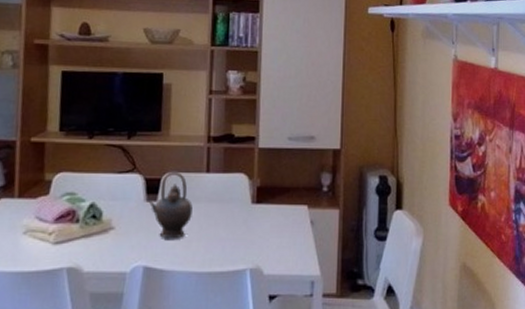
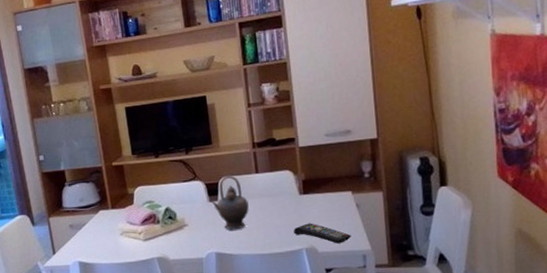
remote control: none [240,238,301,266] -> present [294,223,351,244]

